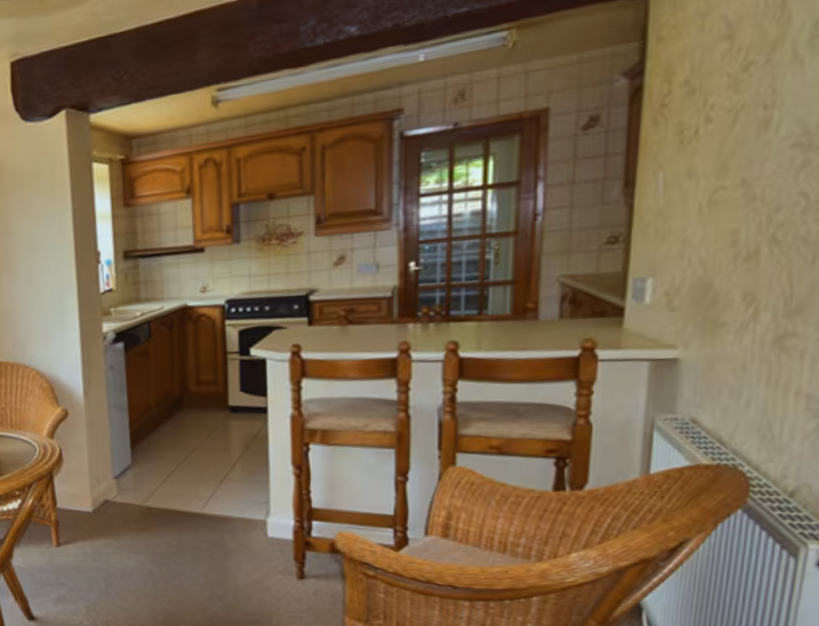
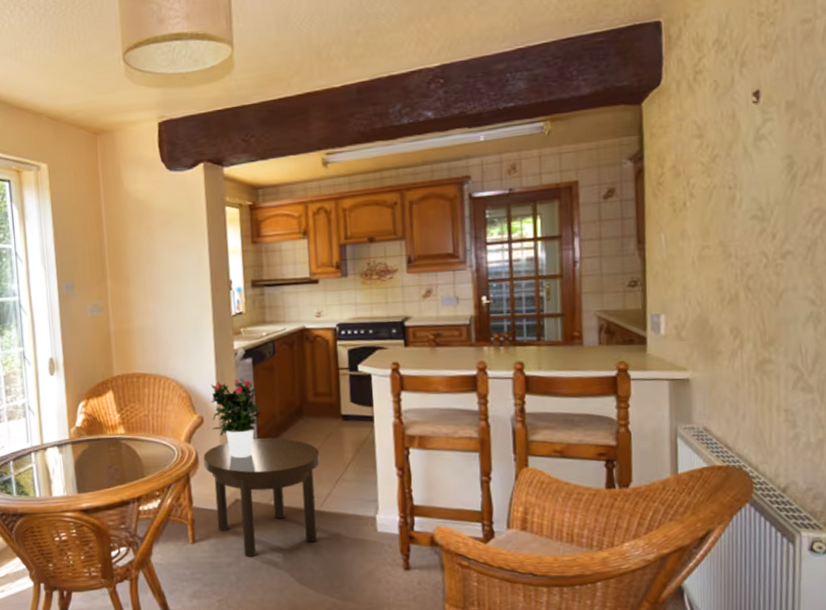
side table: none [68,432,203,562] -> present [203,437,320,558]
potted flower: none [76,366,134,455] -> present [210,379,261,458]

